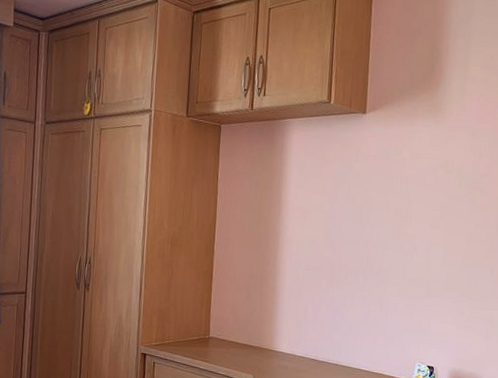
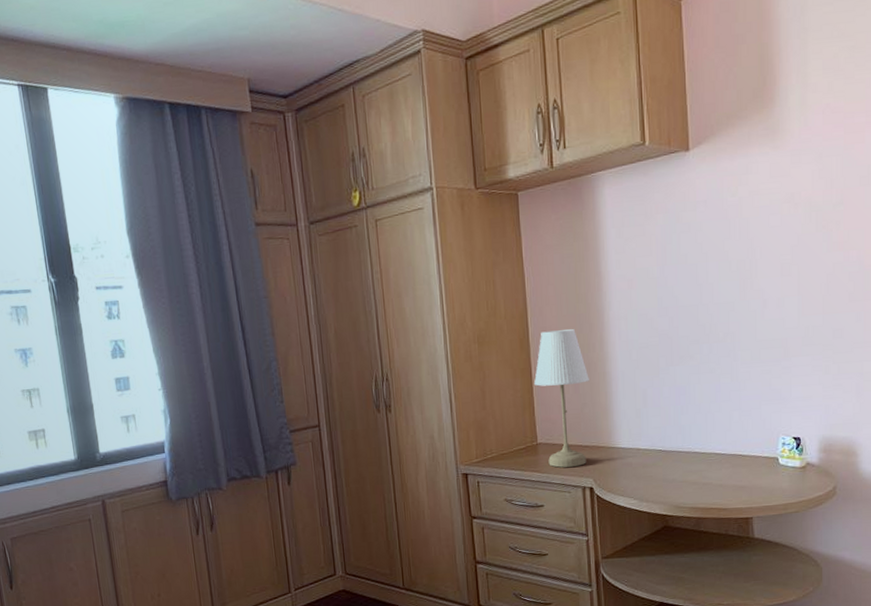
desk lamp: none [214,242,261,362] -> present [534,329,589,468]

